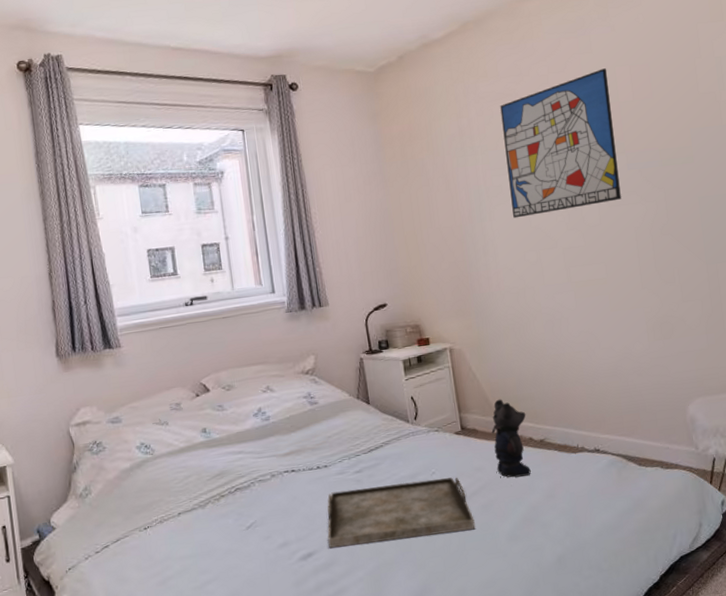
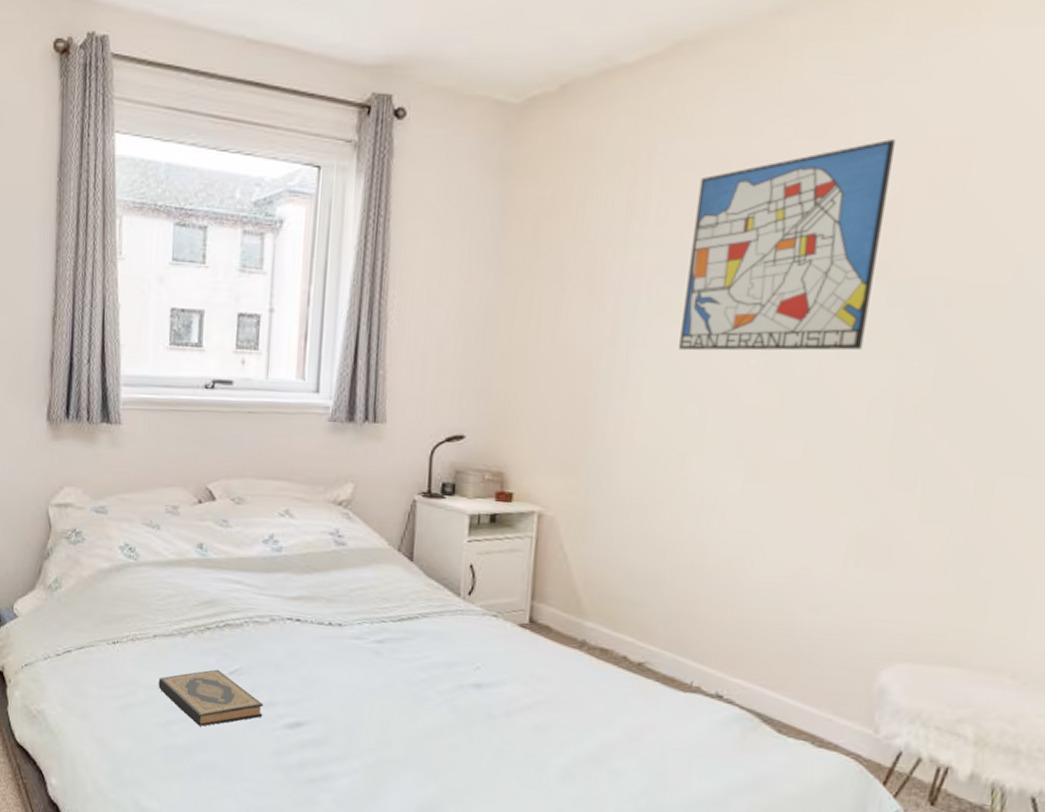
hardback book: none [188,527,280,580] -> present [158,669,264,727]
serving tray: present [327,477,476,549] -> none [323,658,520,752]
bear: present [491,399,531,478] -> none [564,595,627,704]

